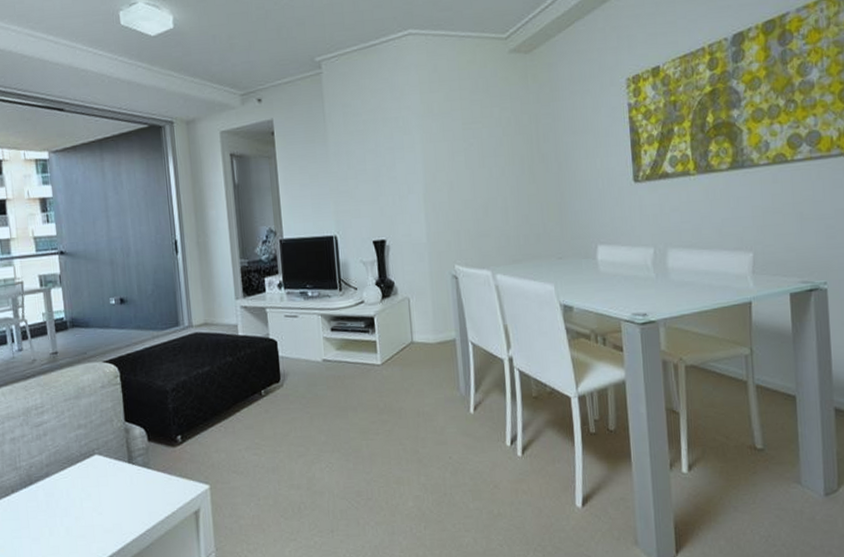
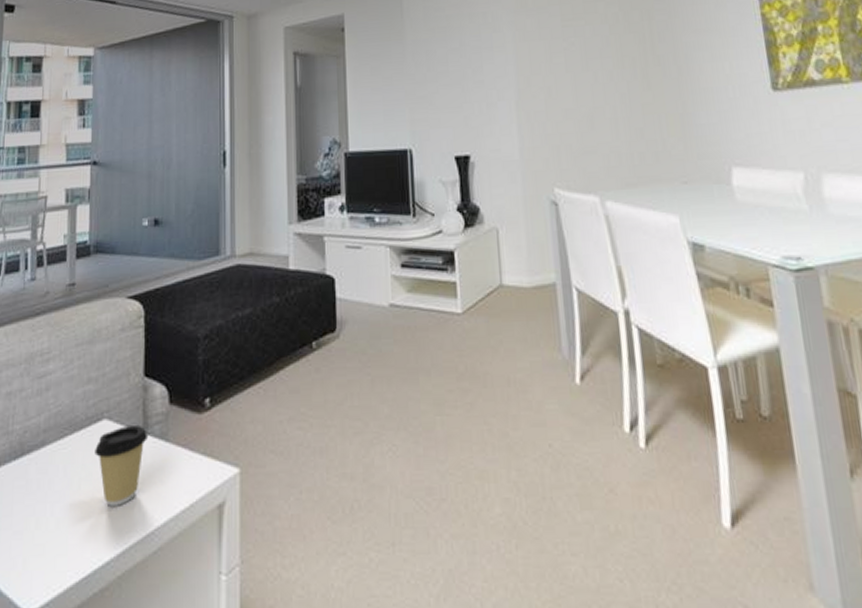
coffee cup: none [90,457,134,517] -> present [95,424,149,506]

